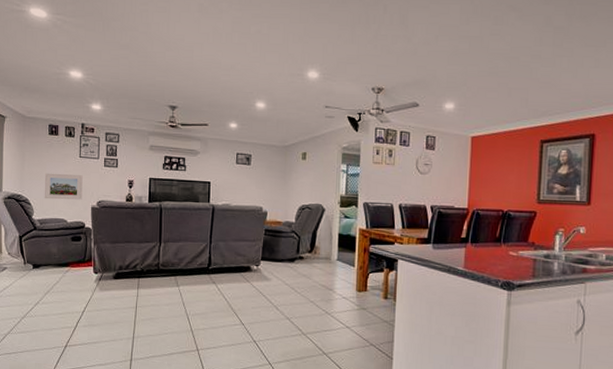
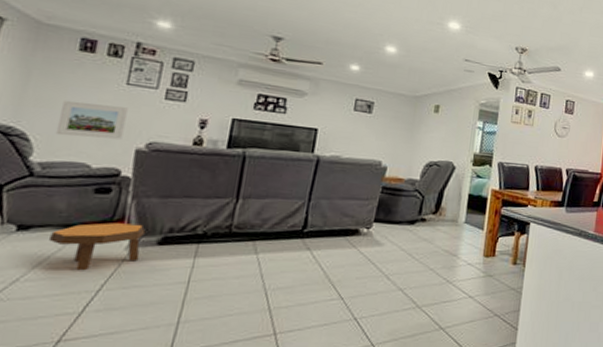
footstool: none [51,262,105,297] -> present [50,222,146,271]

